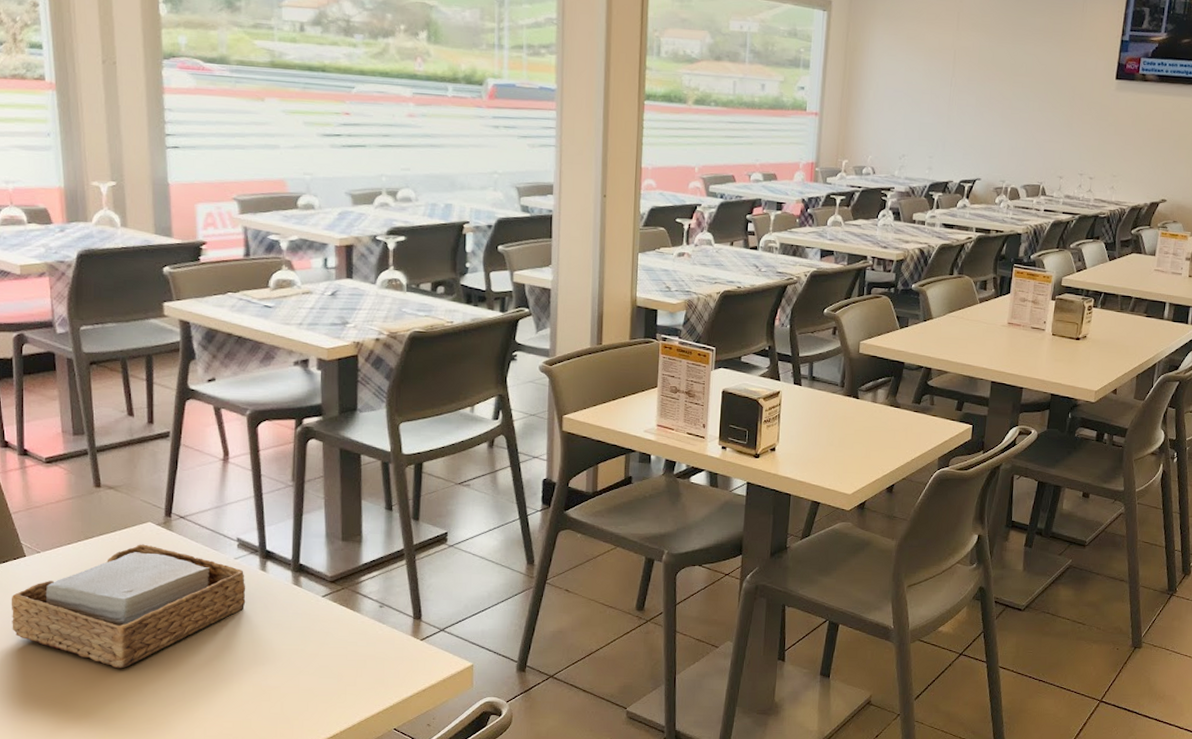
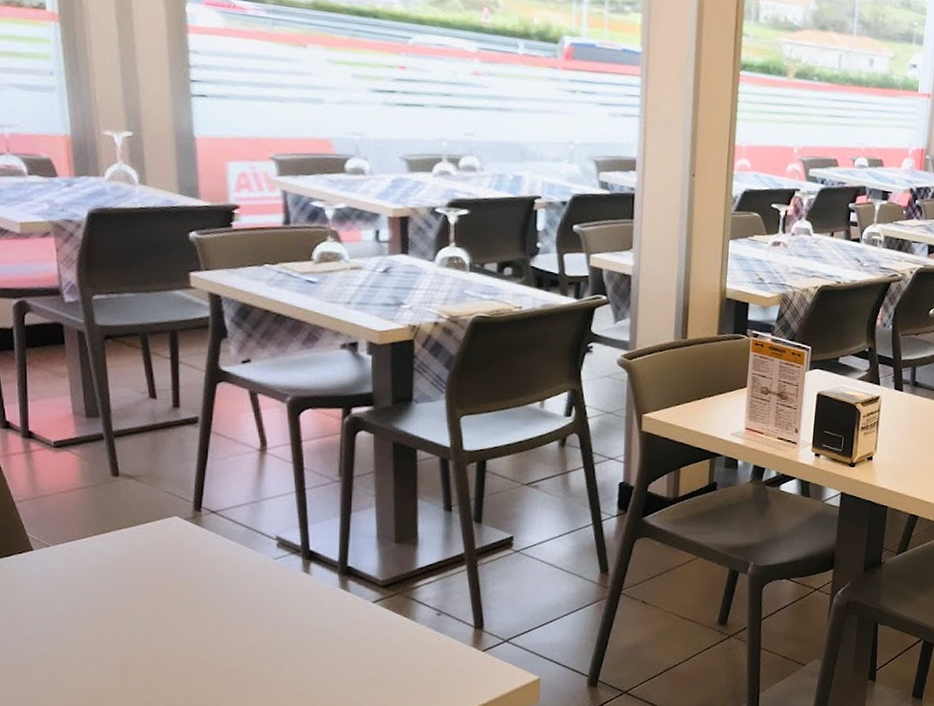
napkin holder: present [11,544,246,669] -> none [16,540,287,675]

